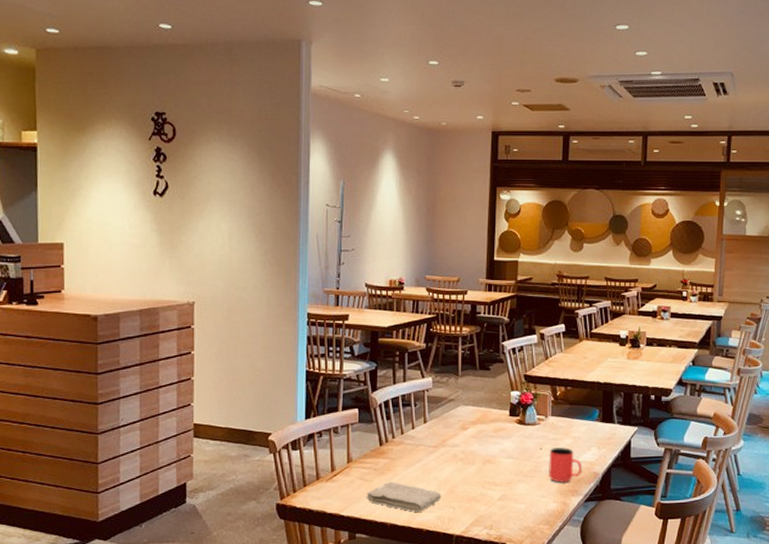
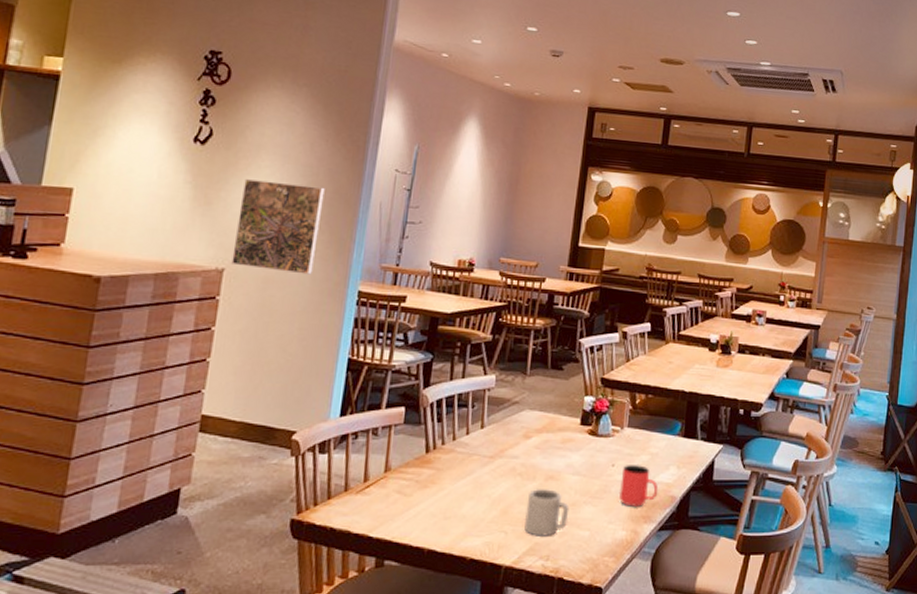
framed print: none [199,224,269,302] -> present [231,179,325,275]
washcloth: present [366,482,442,512] -> none [402,498,493,536]
cup: none [468,470,506,510] -> present [524,488,570,536]

